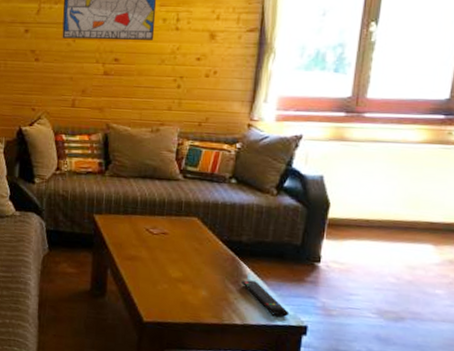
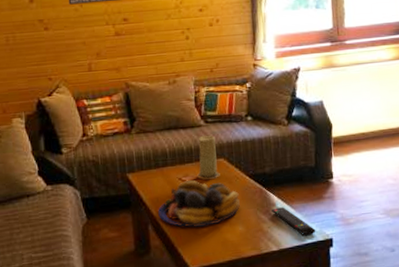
fruit bowl: none [119,232,208,283] -> present [158,180,240,227]
candle: none [166,190,192,237] -> present [197,135,220,180]

